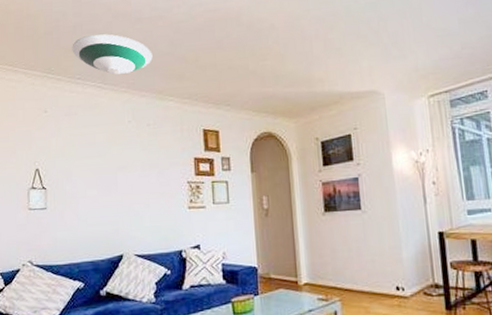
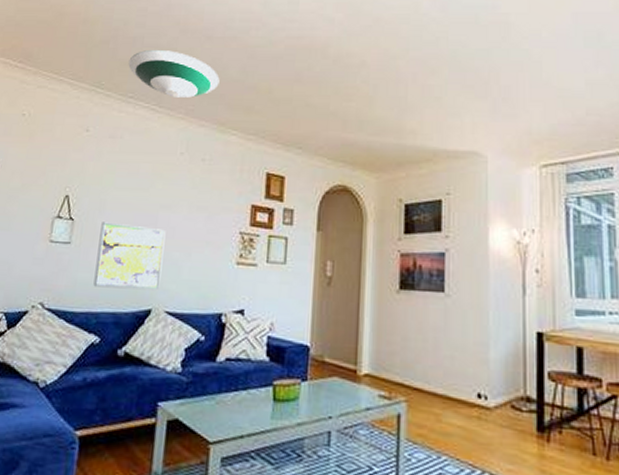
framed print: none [70,187,127,242] -> present [93,222,166,290]

